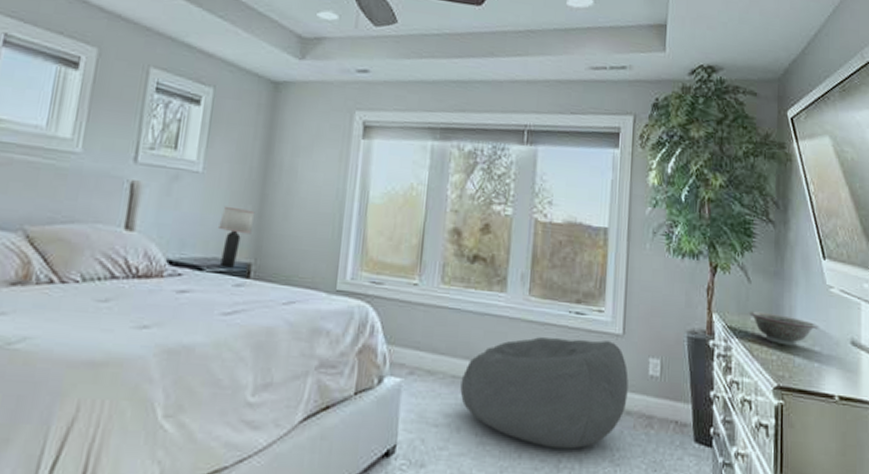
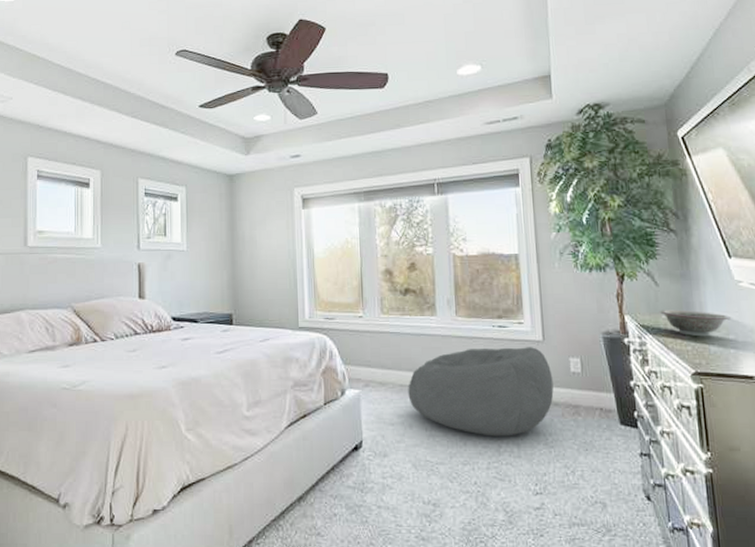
table lamp: present [219,206,256,268] -> none [204,273,230,319]

